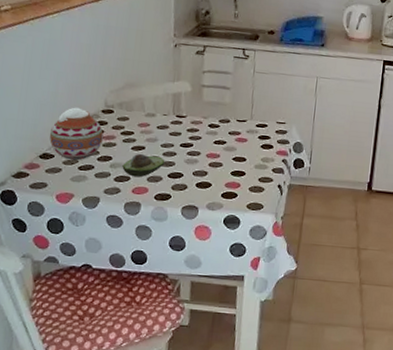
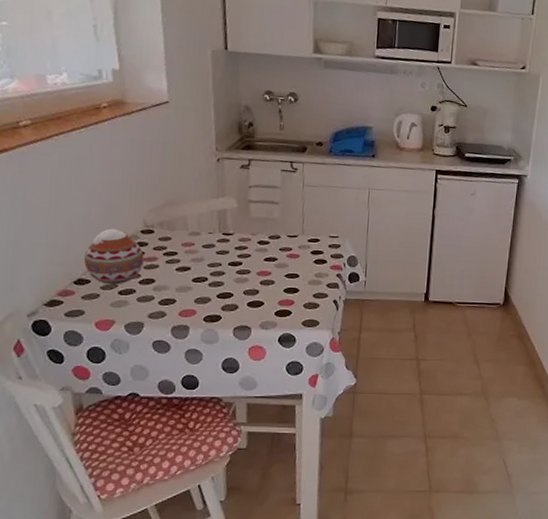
fruit: present [122,154,165,178] -> none [166,275,213,300]

